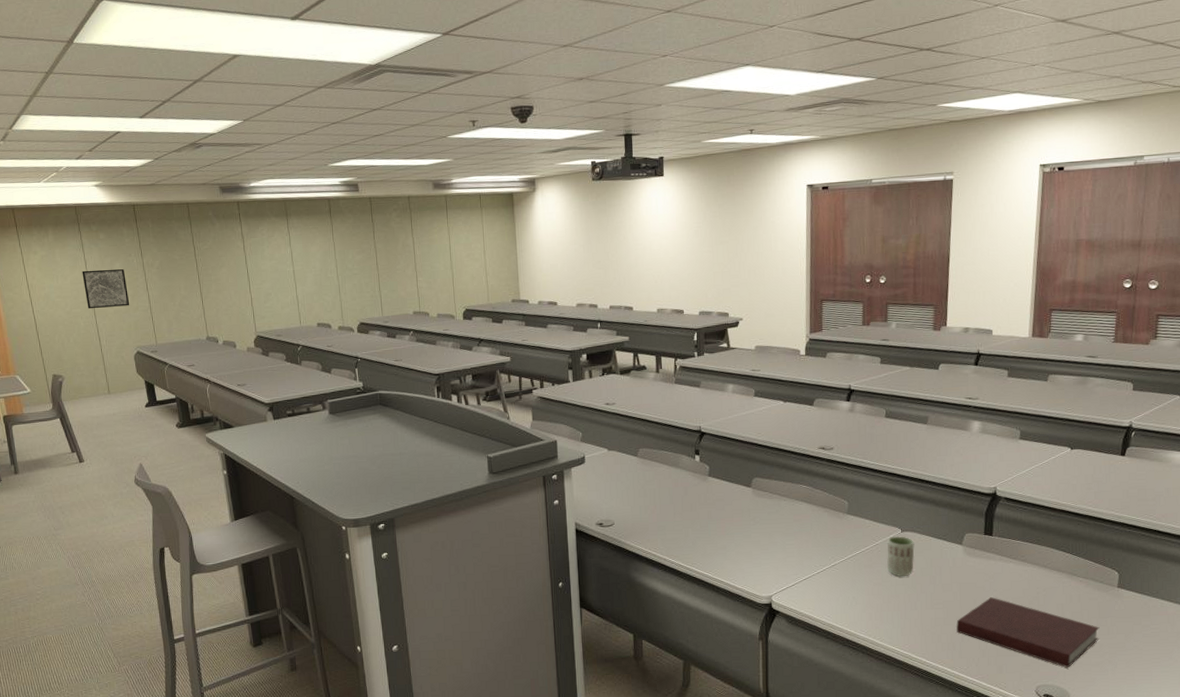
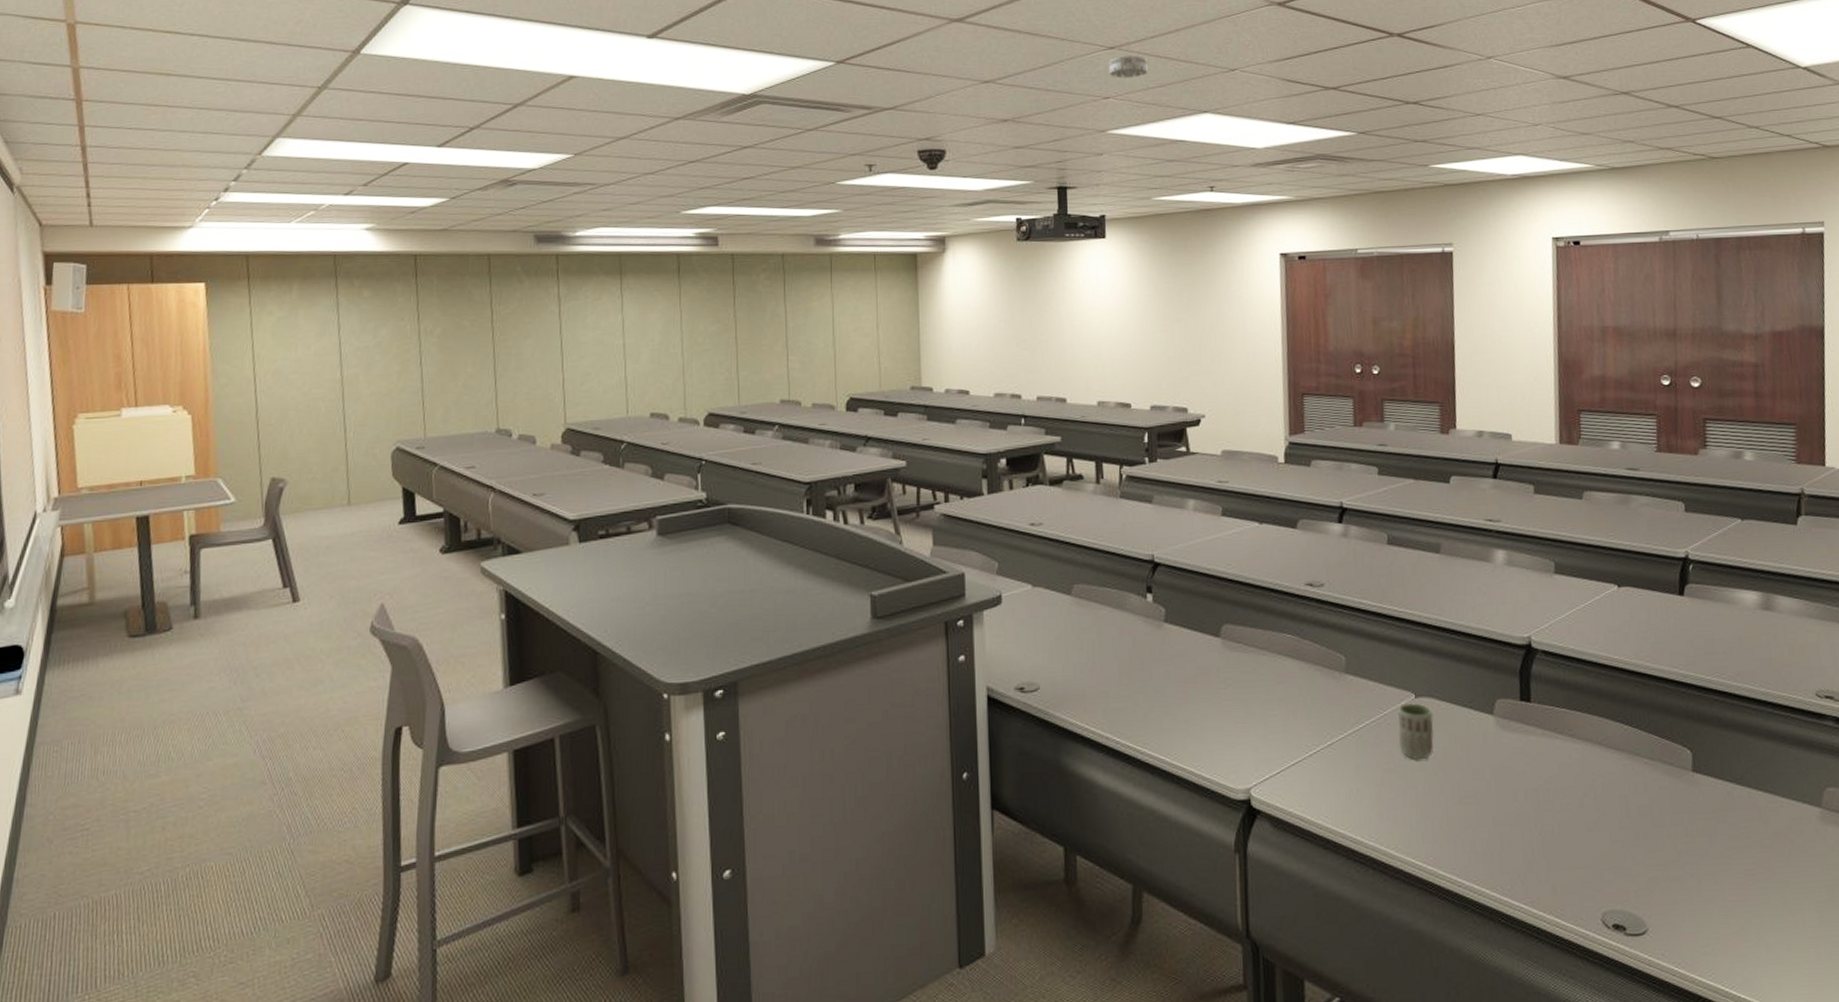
wall art: present [82,269,130,309] -> none [332,337,394,390]
smoke detector: none [666,17,699,38] -> present [1108,55,1148,78]
notebook: present [955,597,1100,668] -> none [1492,787,1676,885]

